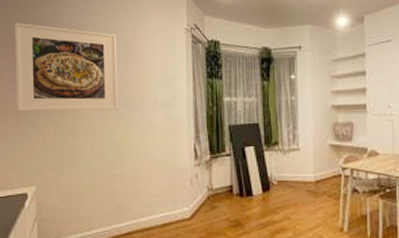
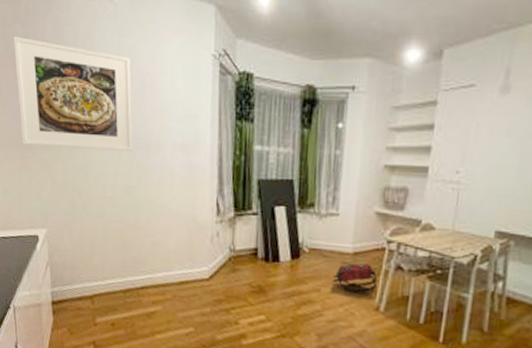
backpack: none [301,189,339,218] -> present [333,263,378,294]

